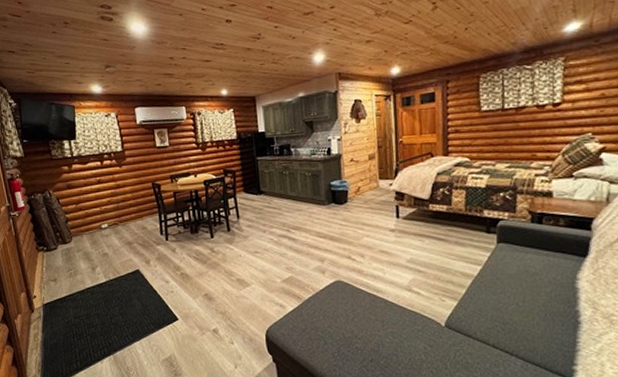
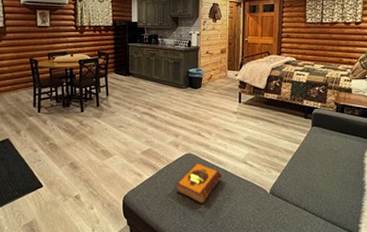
hardback book: none [325,291,382,339] -> present [176,163,222,204]

